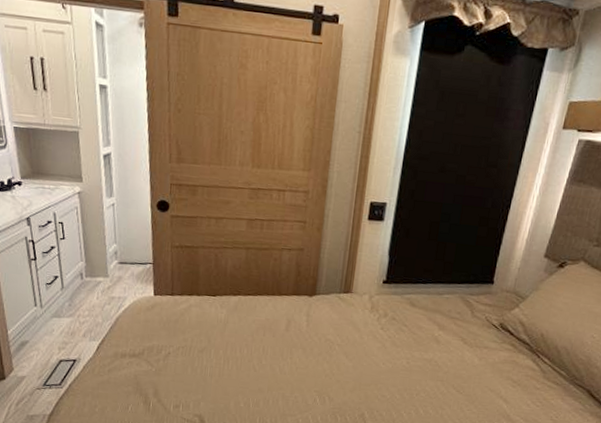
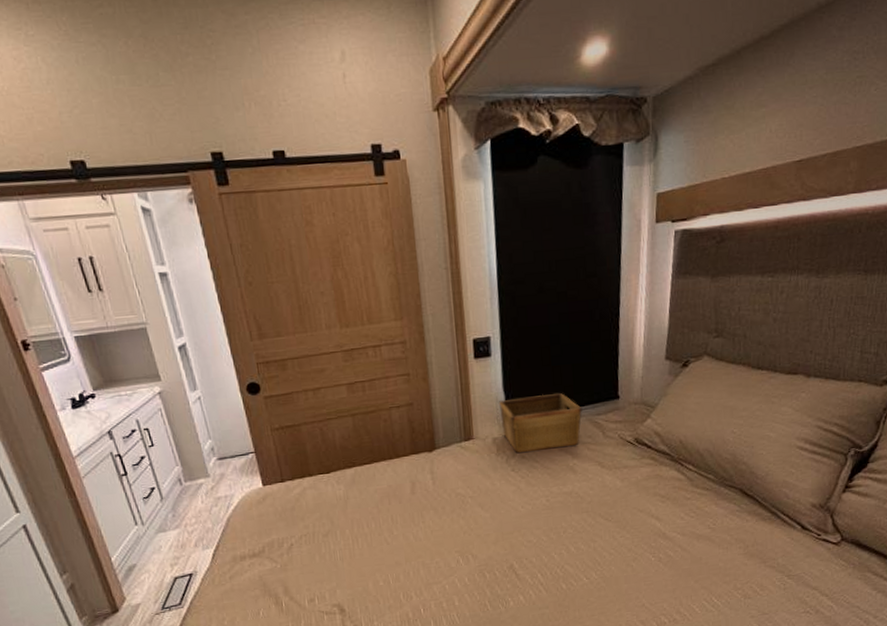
hamper: none [380,262,457,318] -> present [498,393,582,454]

